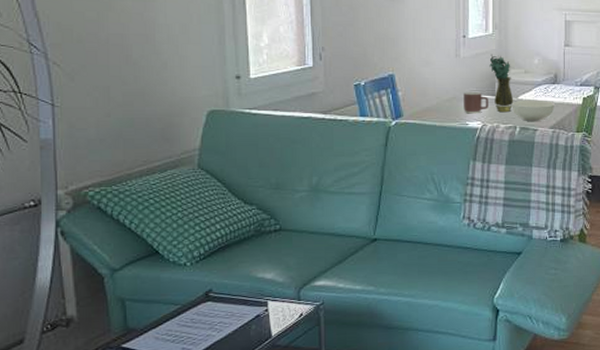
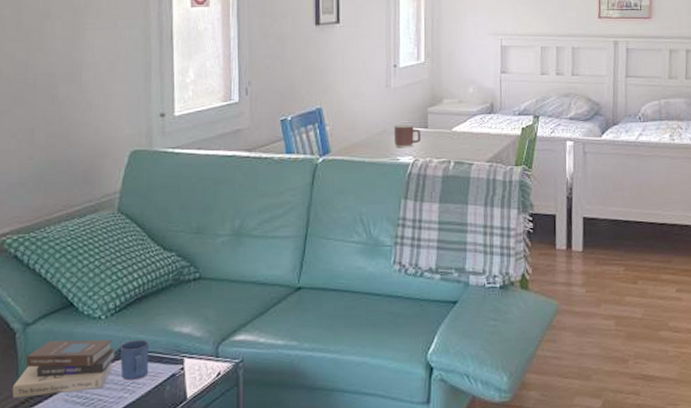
books: none [103,284,203,336] -> present [12,339,116,398]
mug: none [206,284,235,321] -> present [119,339,150,381]
vase: present [489,54,514,113] -> none [421,83,448,146]
bowl: present [511,100,555,121] -> none [445,131,491,155]

